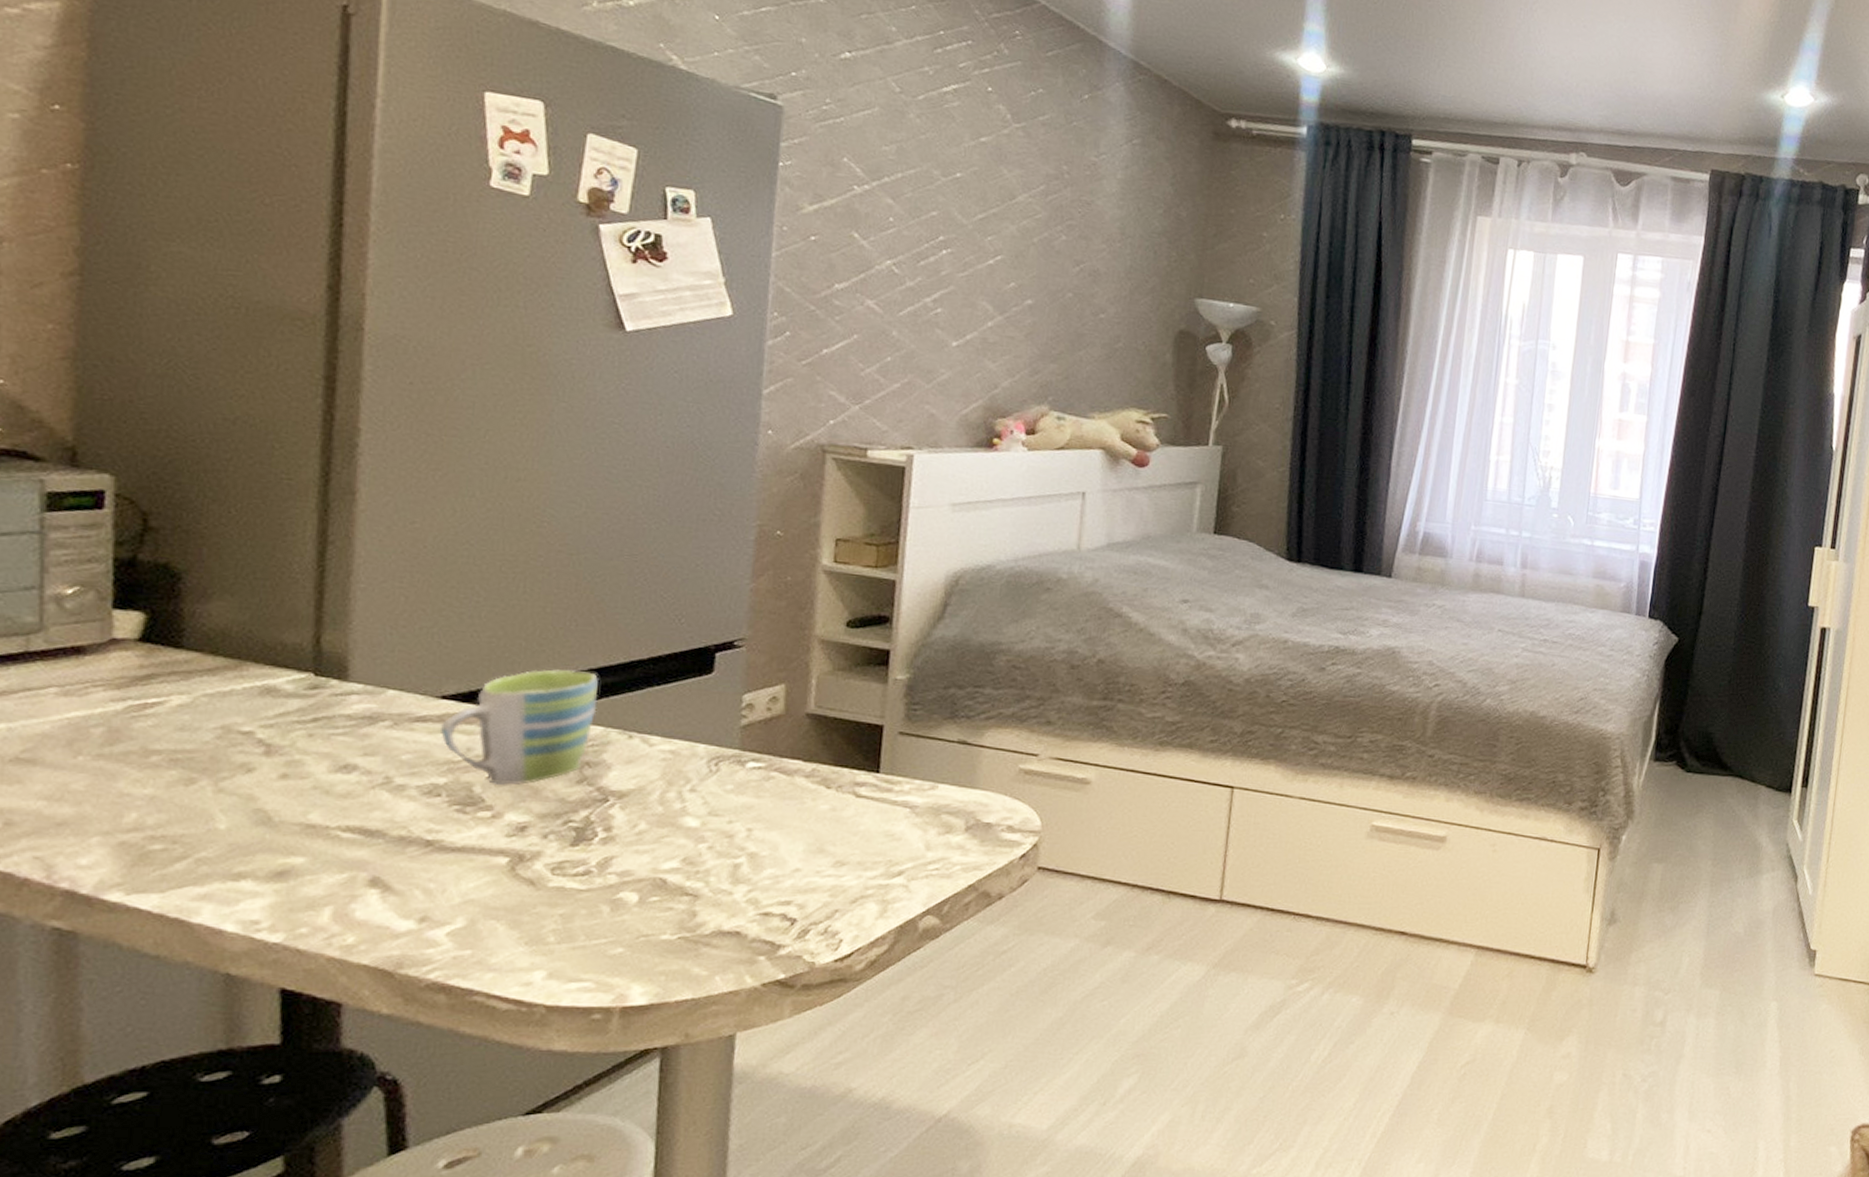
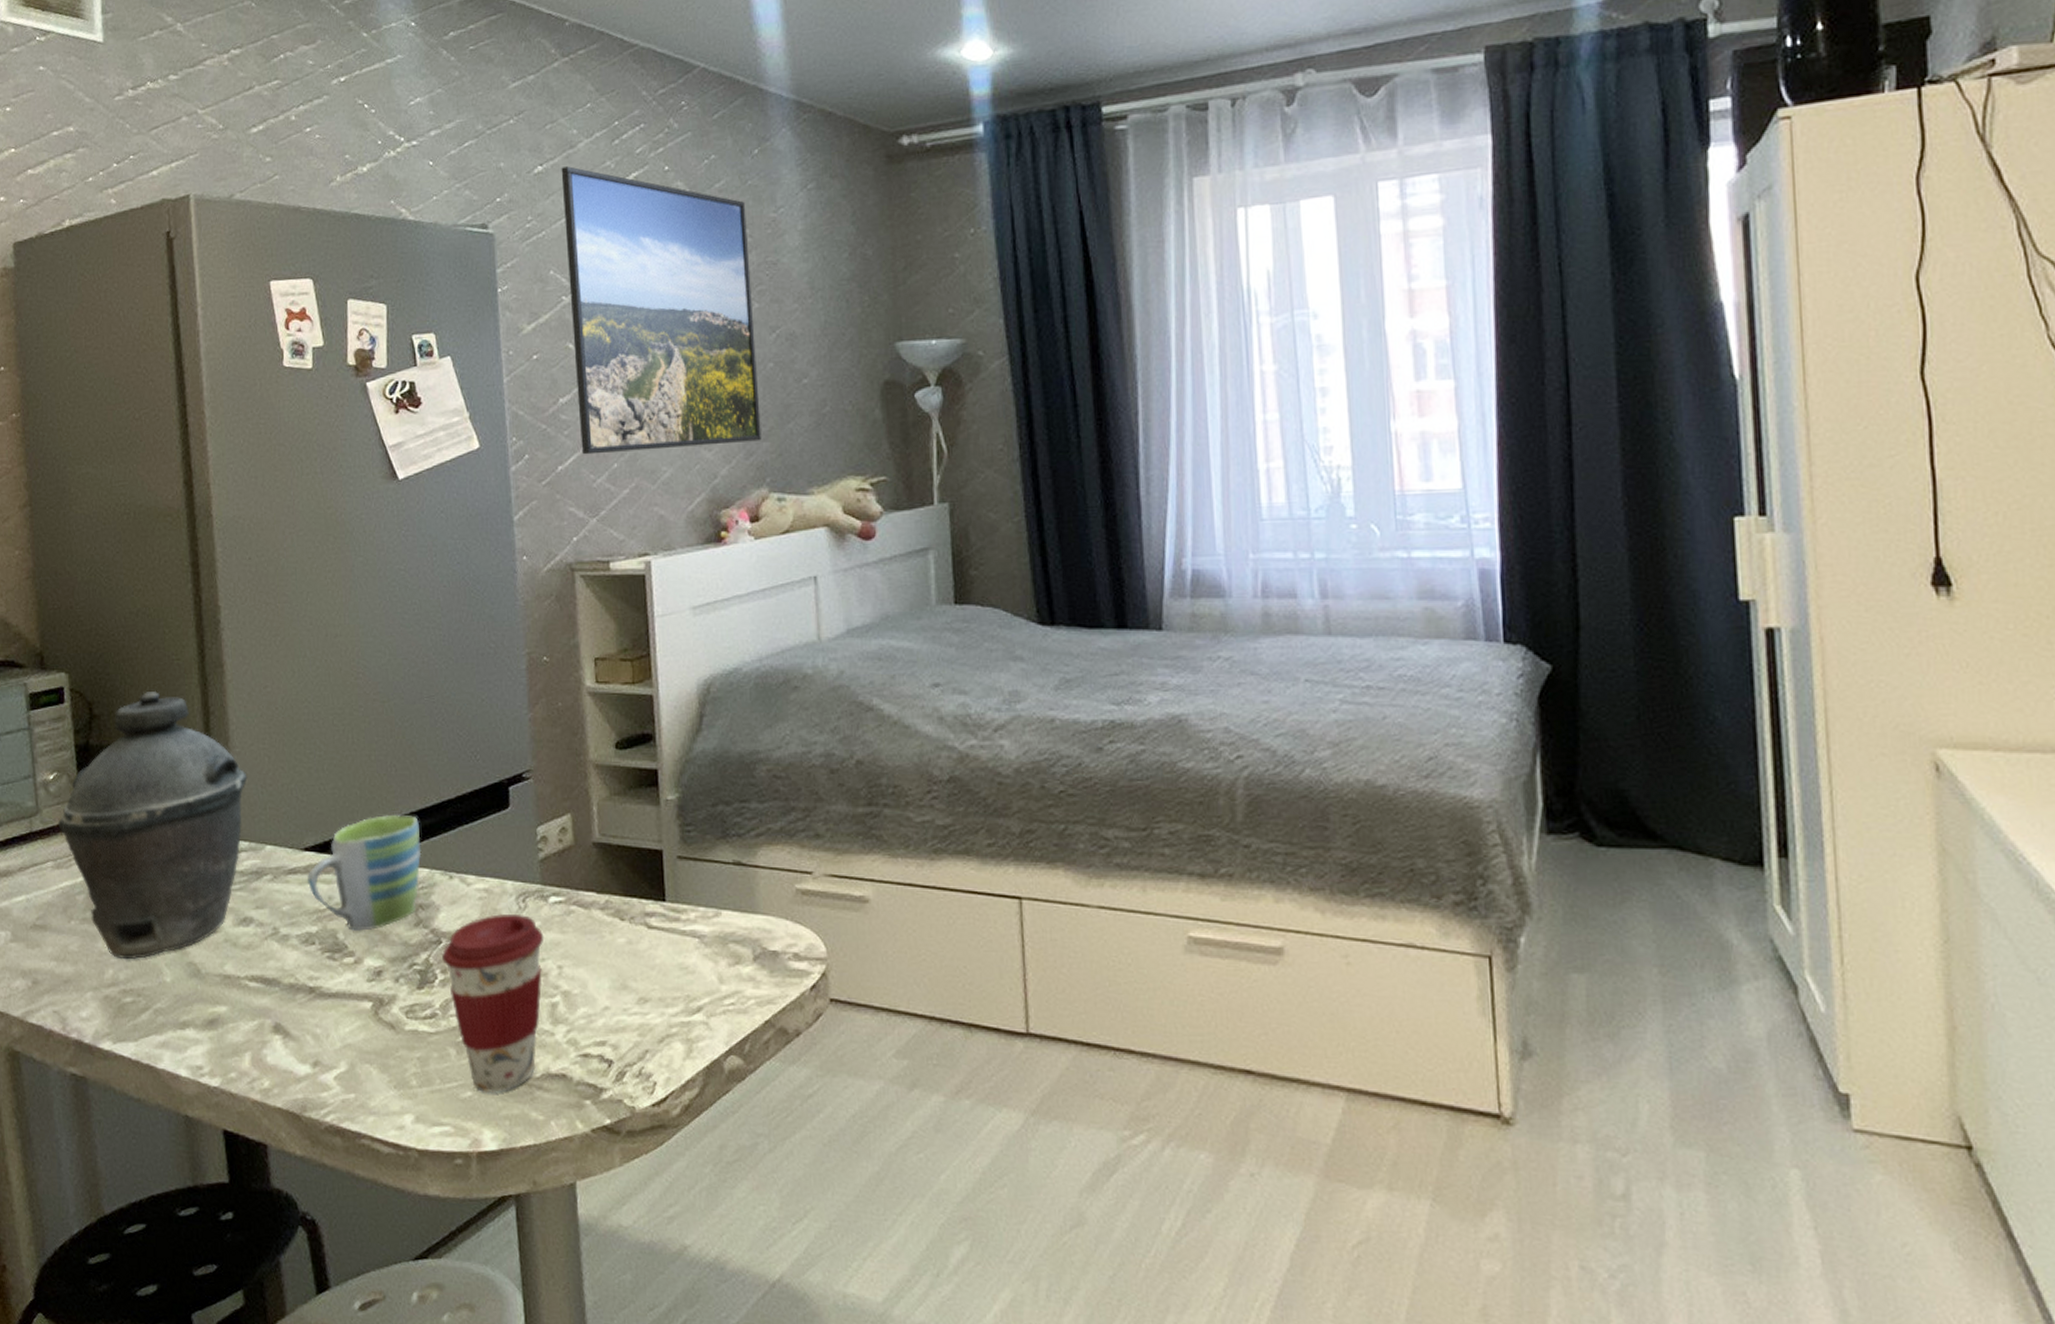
kettle: none [71,509,373,803] -> present [57,692,248,960]
coffee cup: none [606,776,736,950] -> present [441,914,544,1094]
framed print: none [852,60,1068,362] -> present [561,166,762,455]

